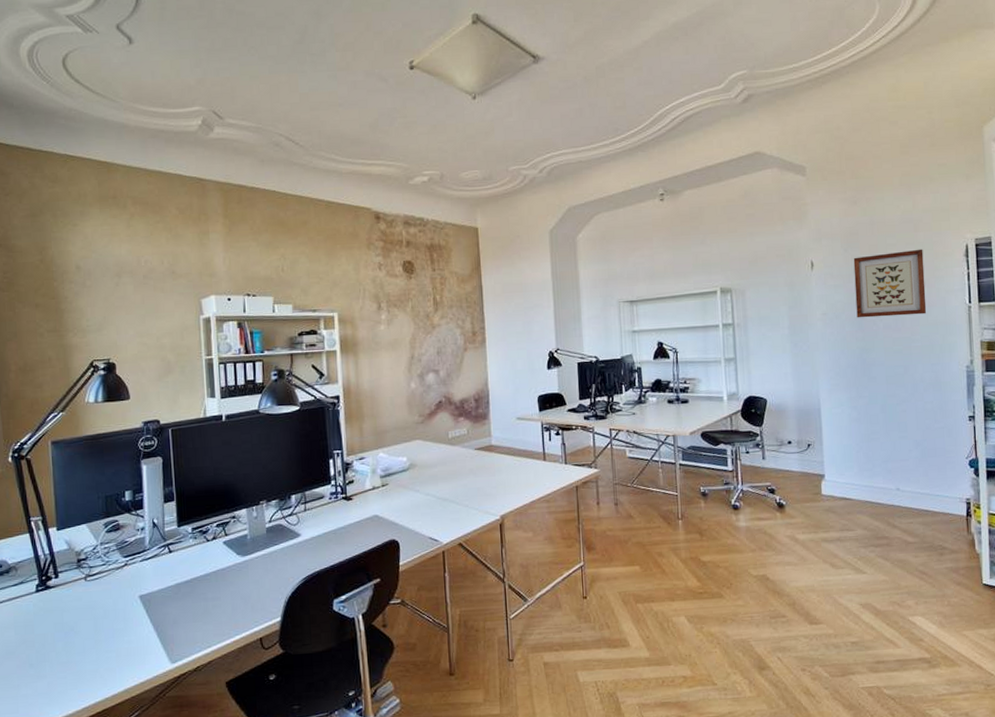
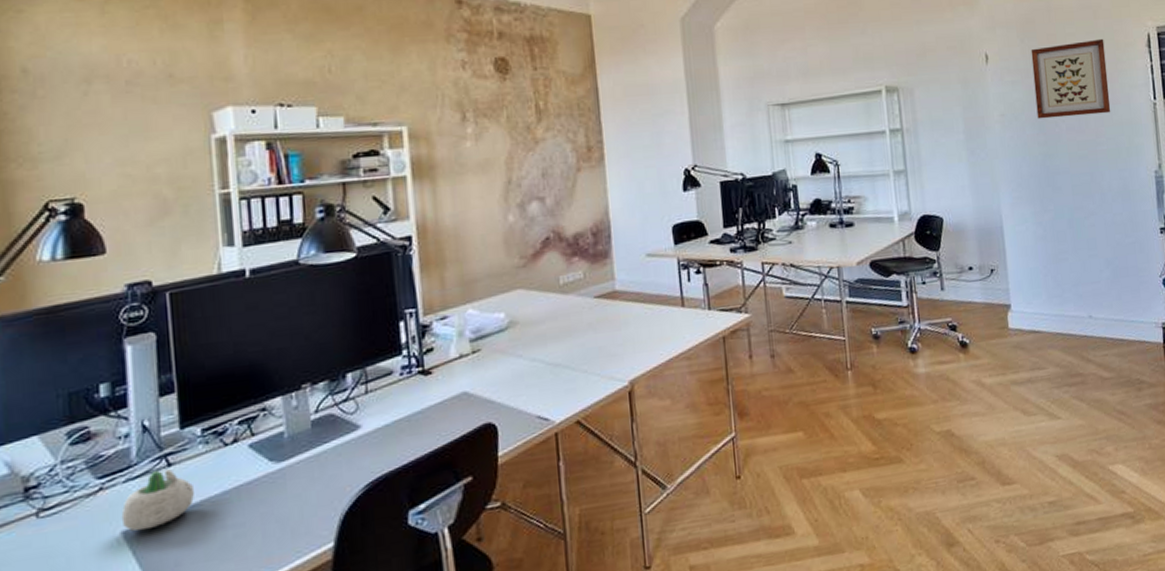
succulent planter: none [139,554,187,597] -> present [121,469,195,532]

